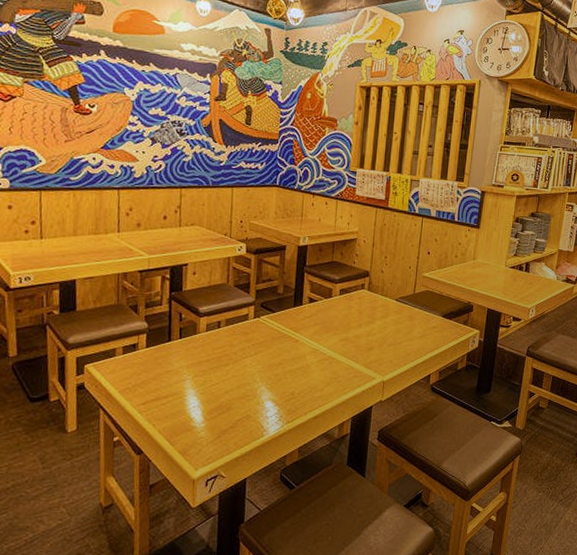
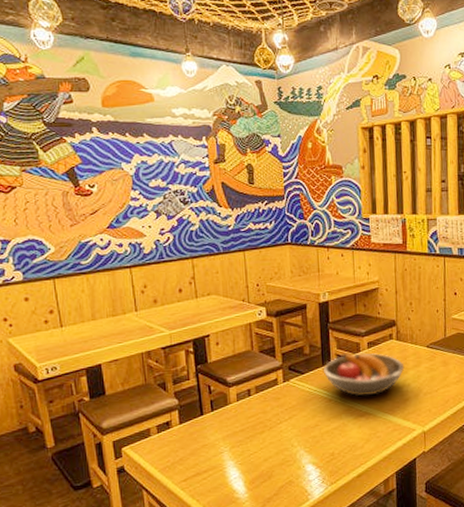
fruit bowl: none [293,297,373,341] -> present [323,353,405,397]

